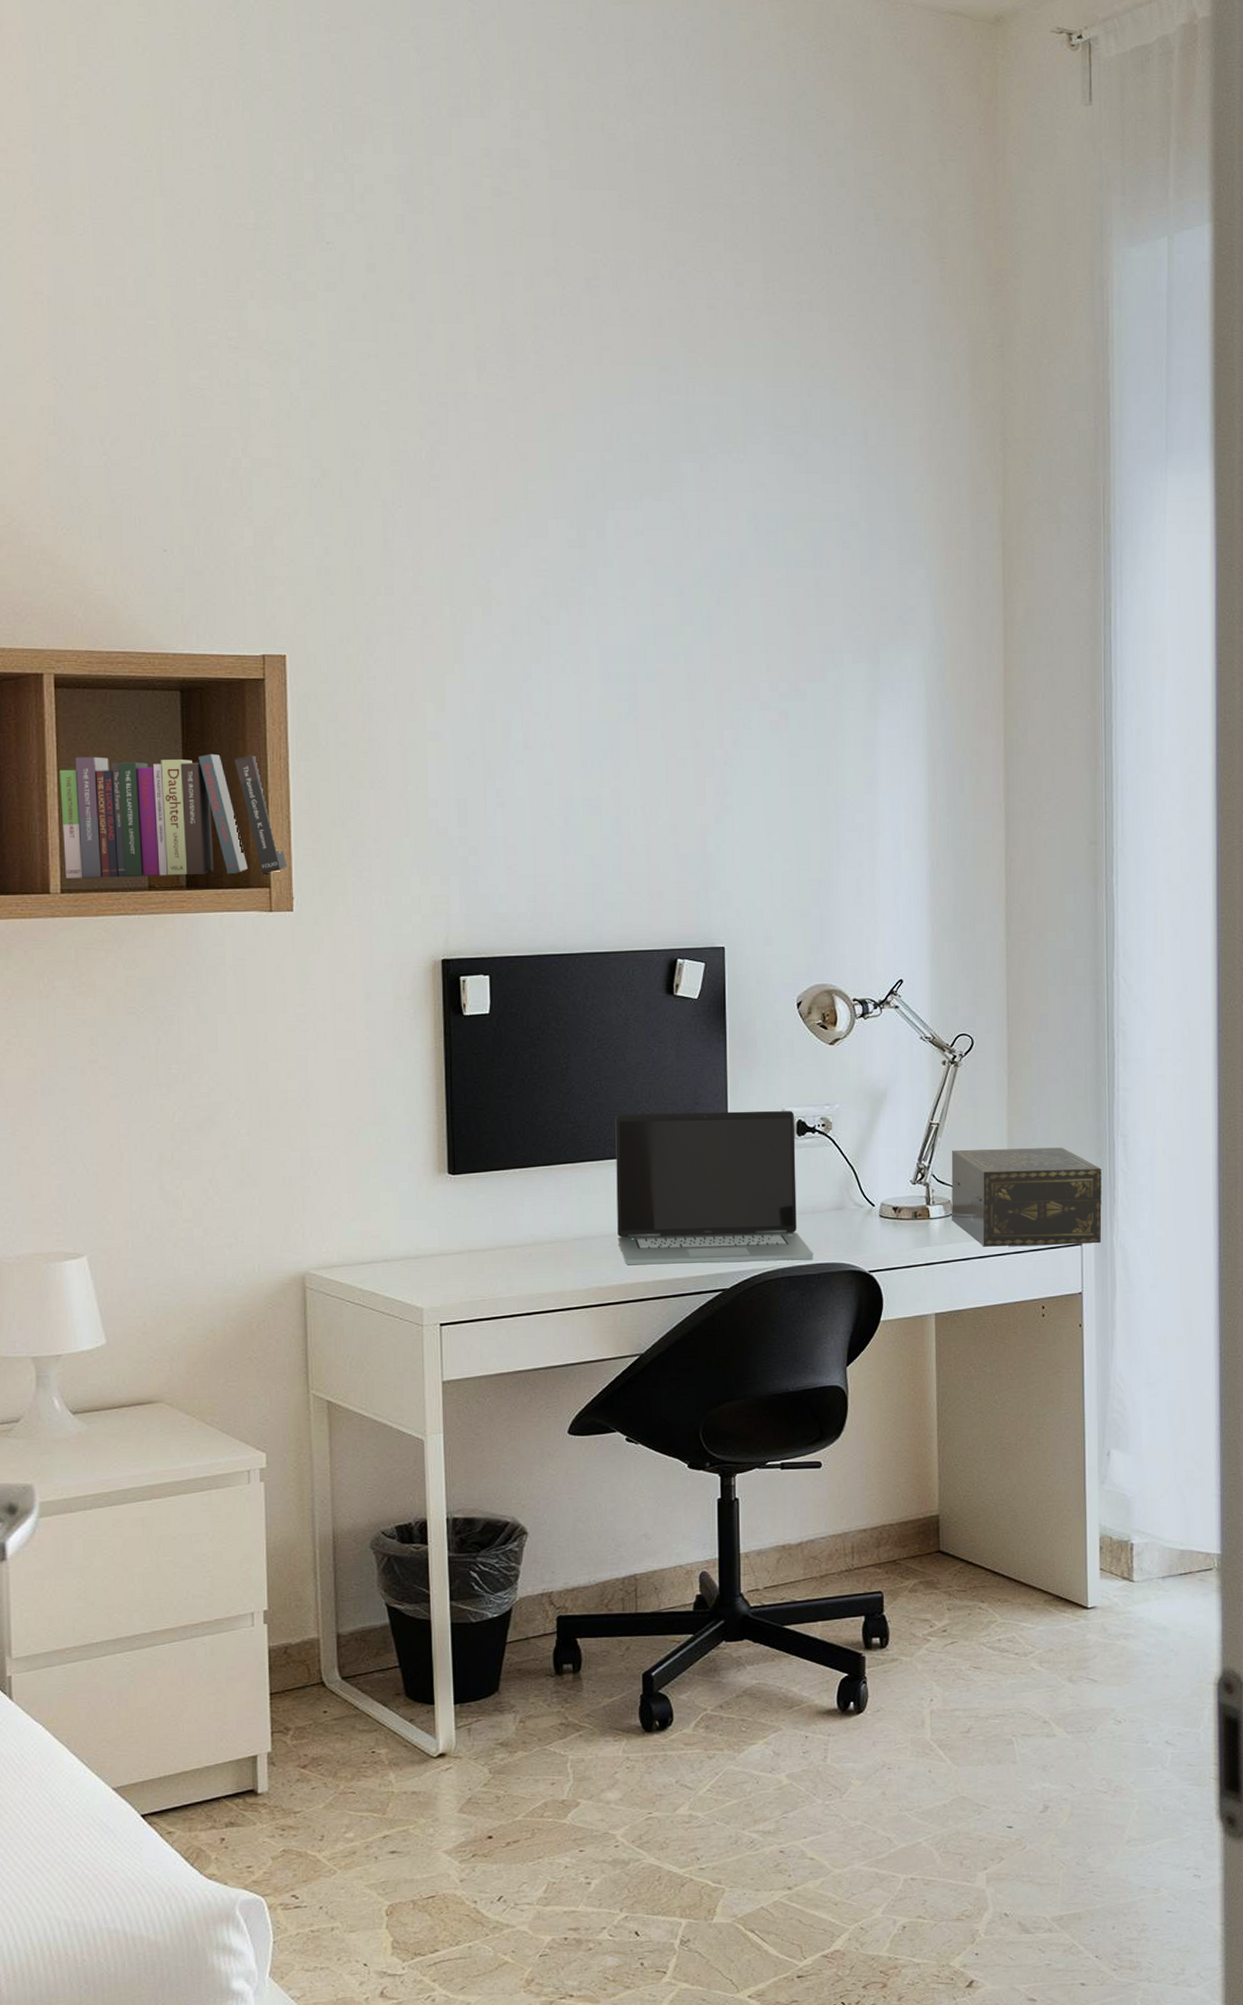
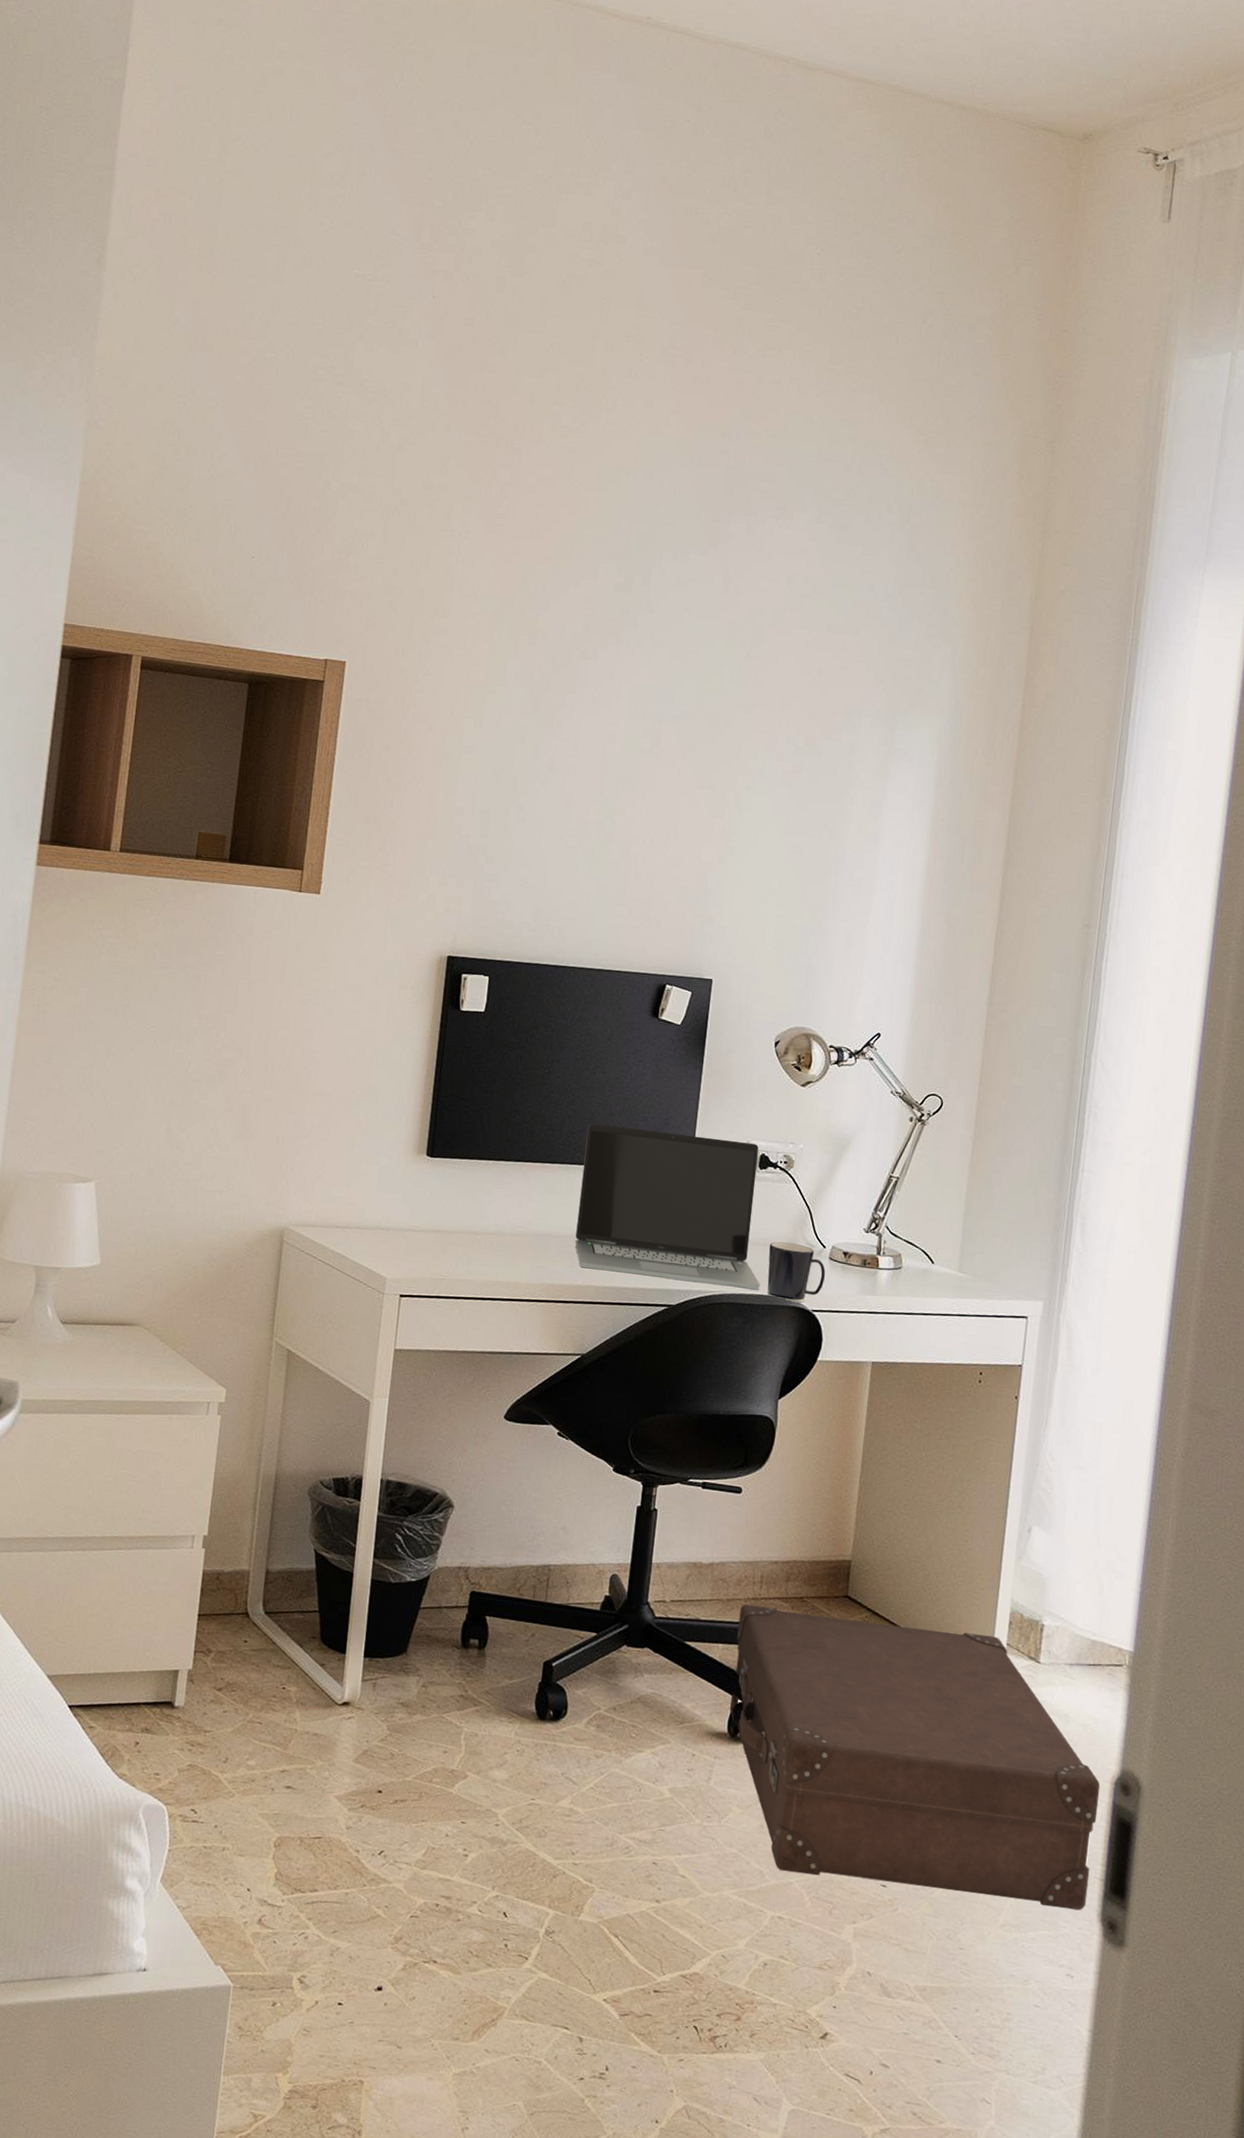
books: present [60,753,287,878] -> none [126,732,321,858]
mug: none [817,1206,877,1267] -> present [767,1242,826,1304]
suitcase: none [835,1564,1205,1833] -> present [730,1604,1100,1911]
decorative box: present [951,1147,1102,1247] -> none [900,1205,1056,1320]

